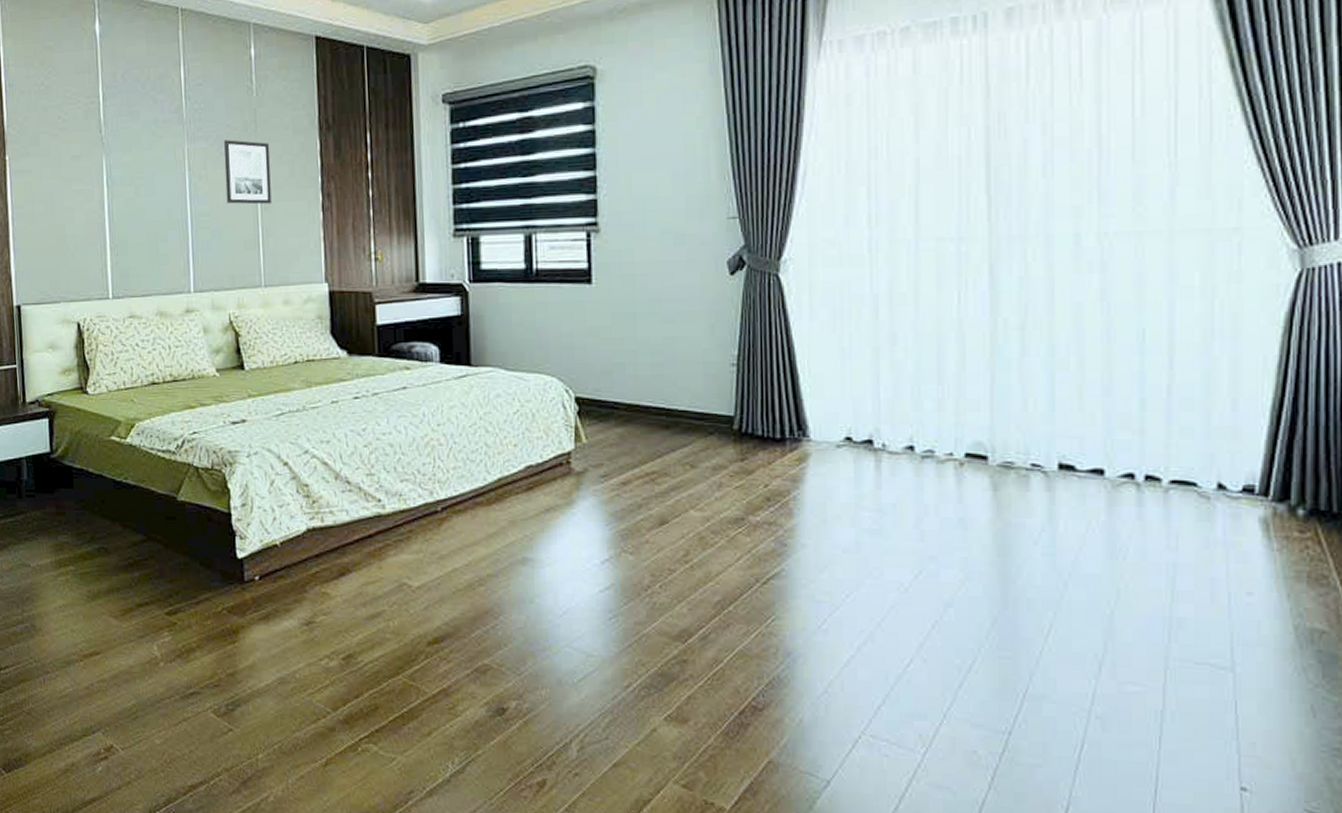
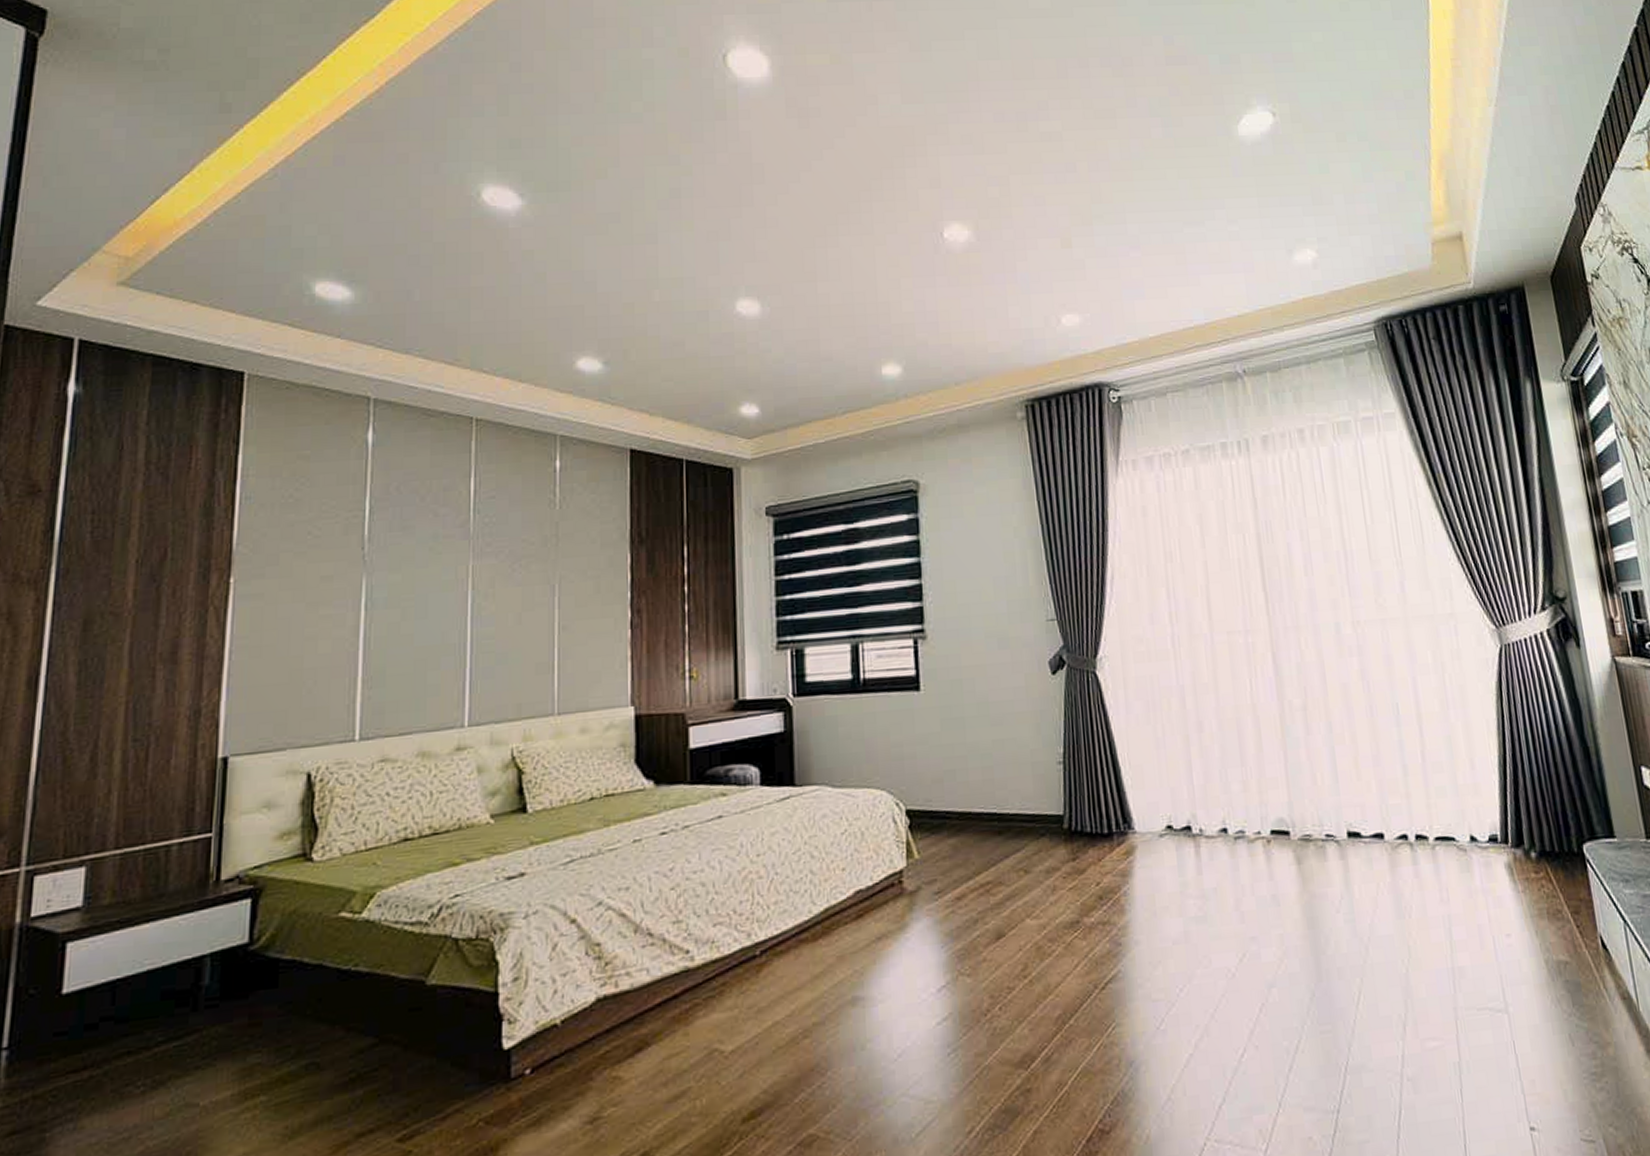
wall art: present [223,139,272,205] -> none [517,555,573,625]

